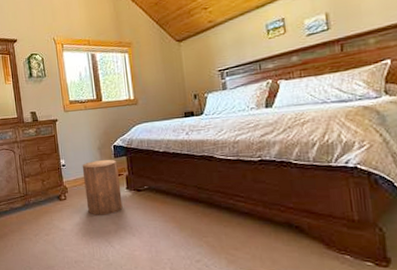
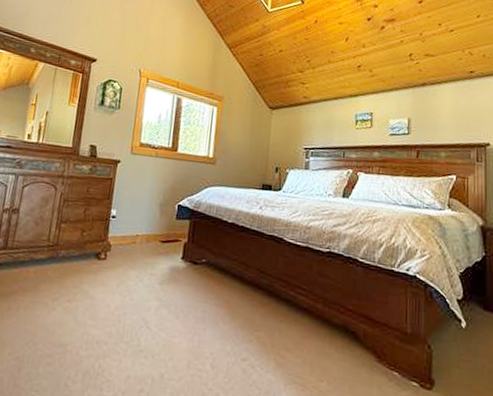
stool: present [82,159,123,215] -> none [129,217,178,288]

